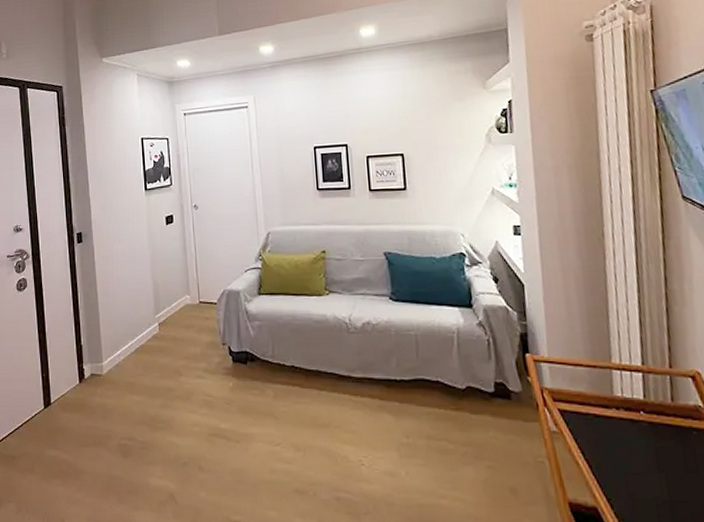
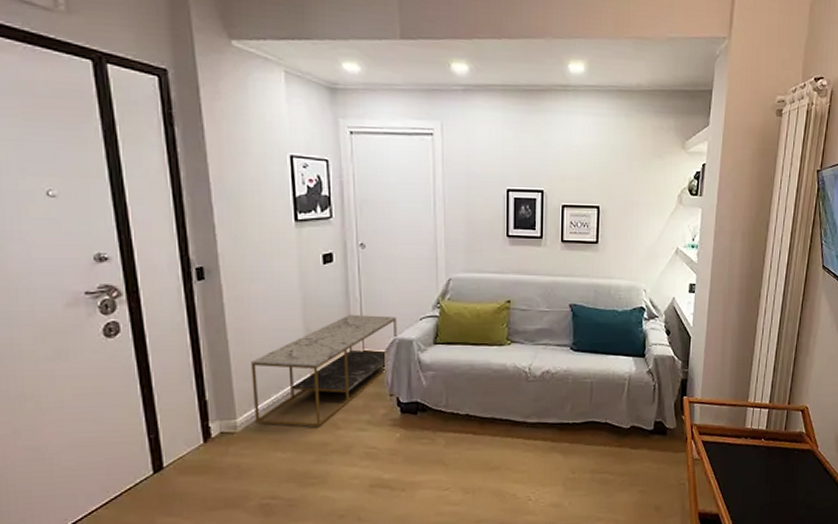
coffee table: none [114,268,226,372] -> present [251,314,397,427]

